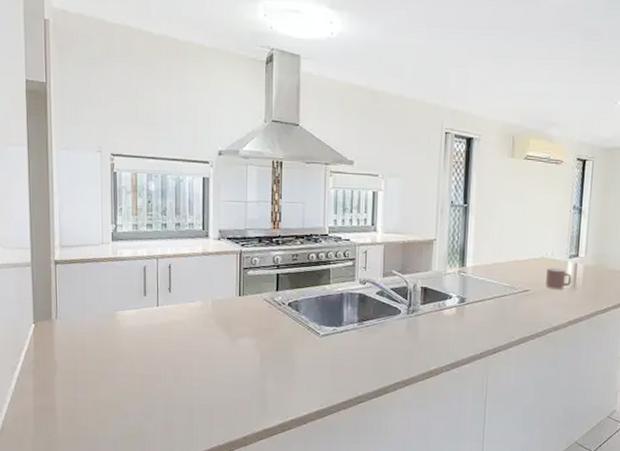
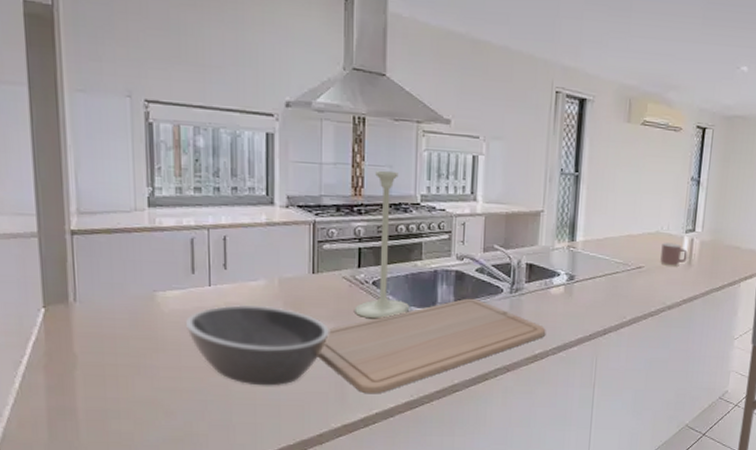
bowl: none [138,322,252,393] -> present [185,304,329,386]
chopping board: none [243,318,440,403] -> present [318,298,546,394]
candlestick: none [274,206,320,336] -> present [355,170,410,319]

